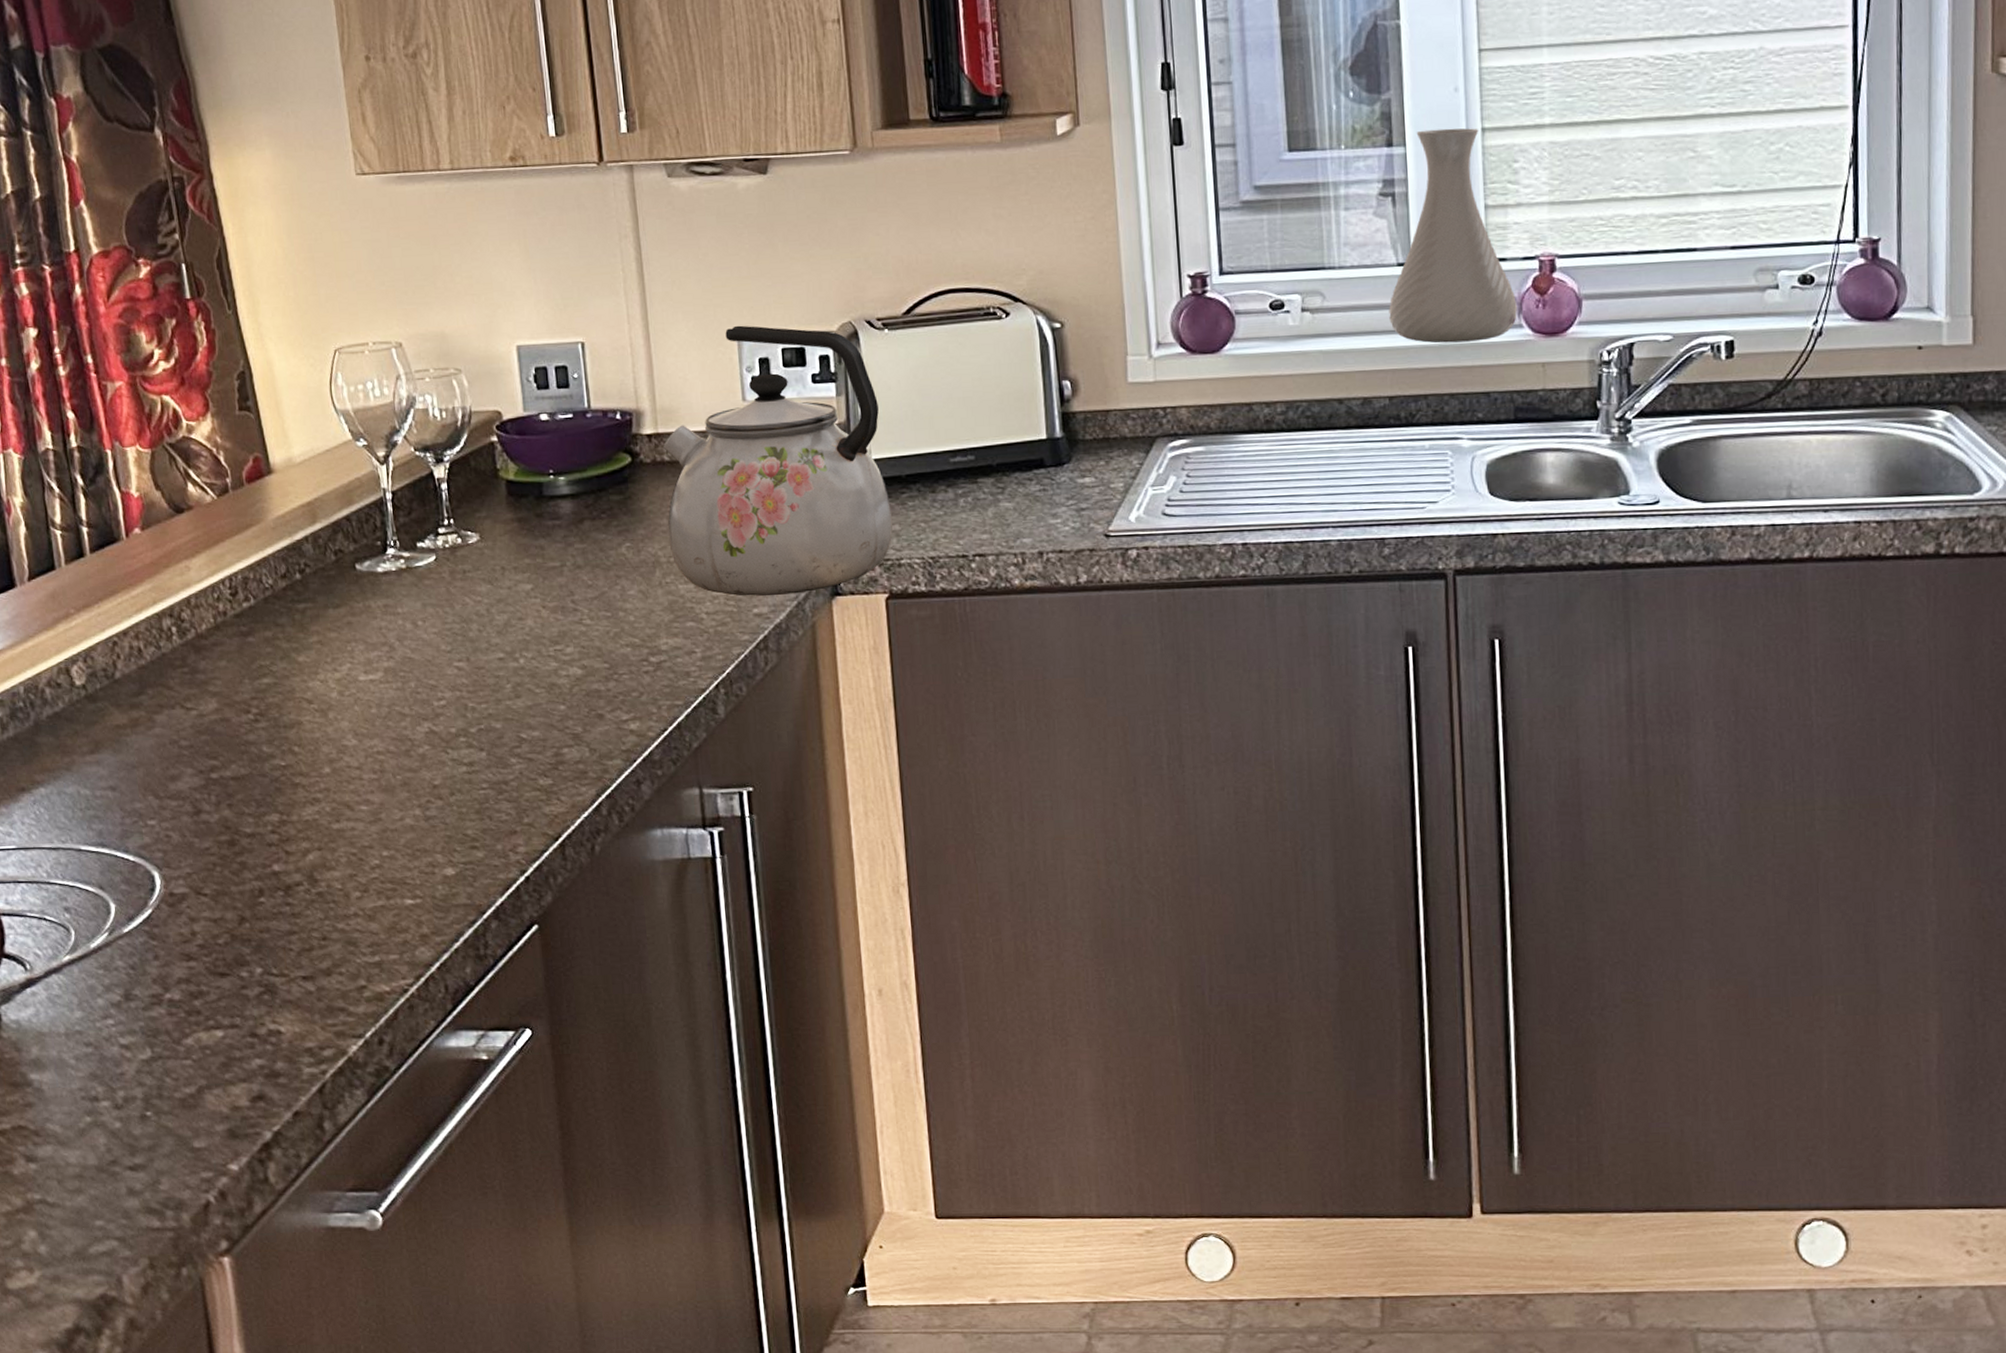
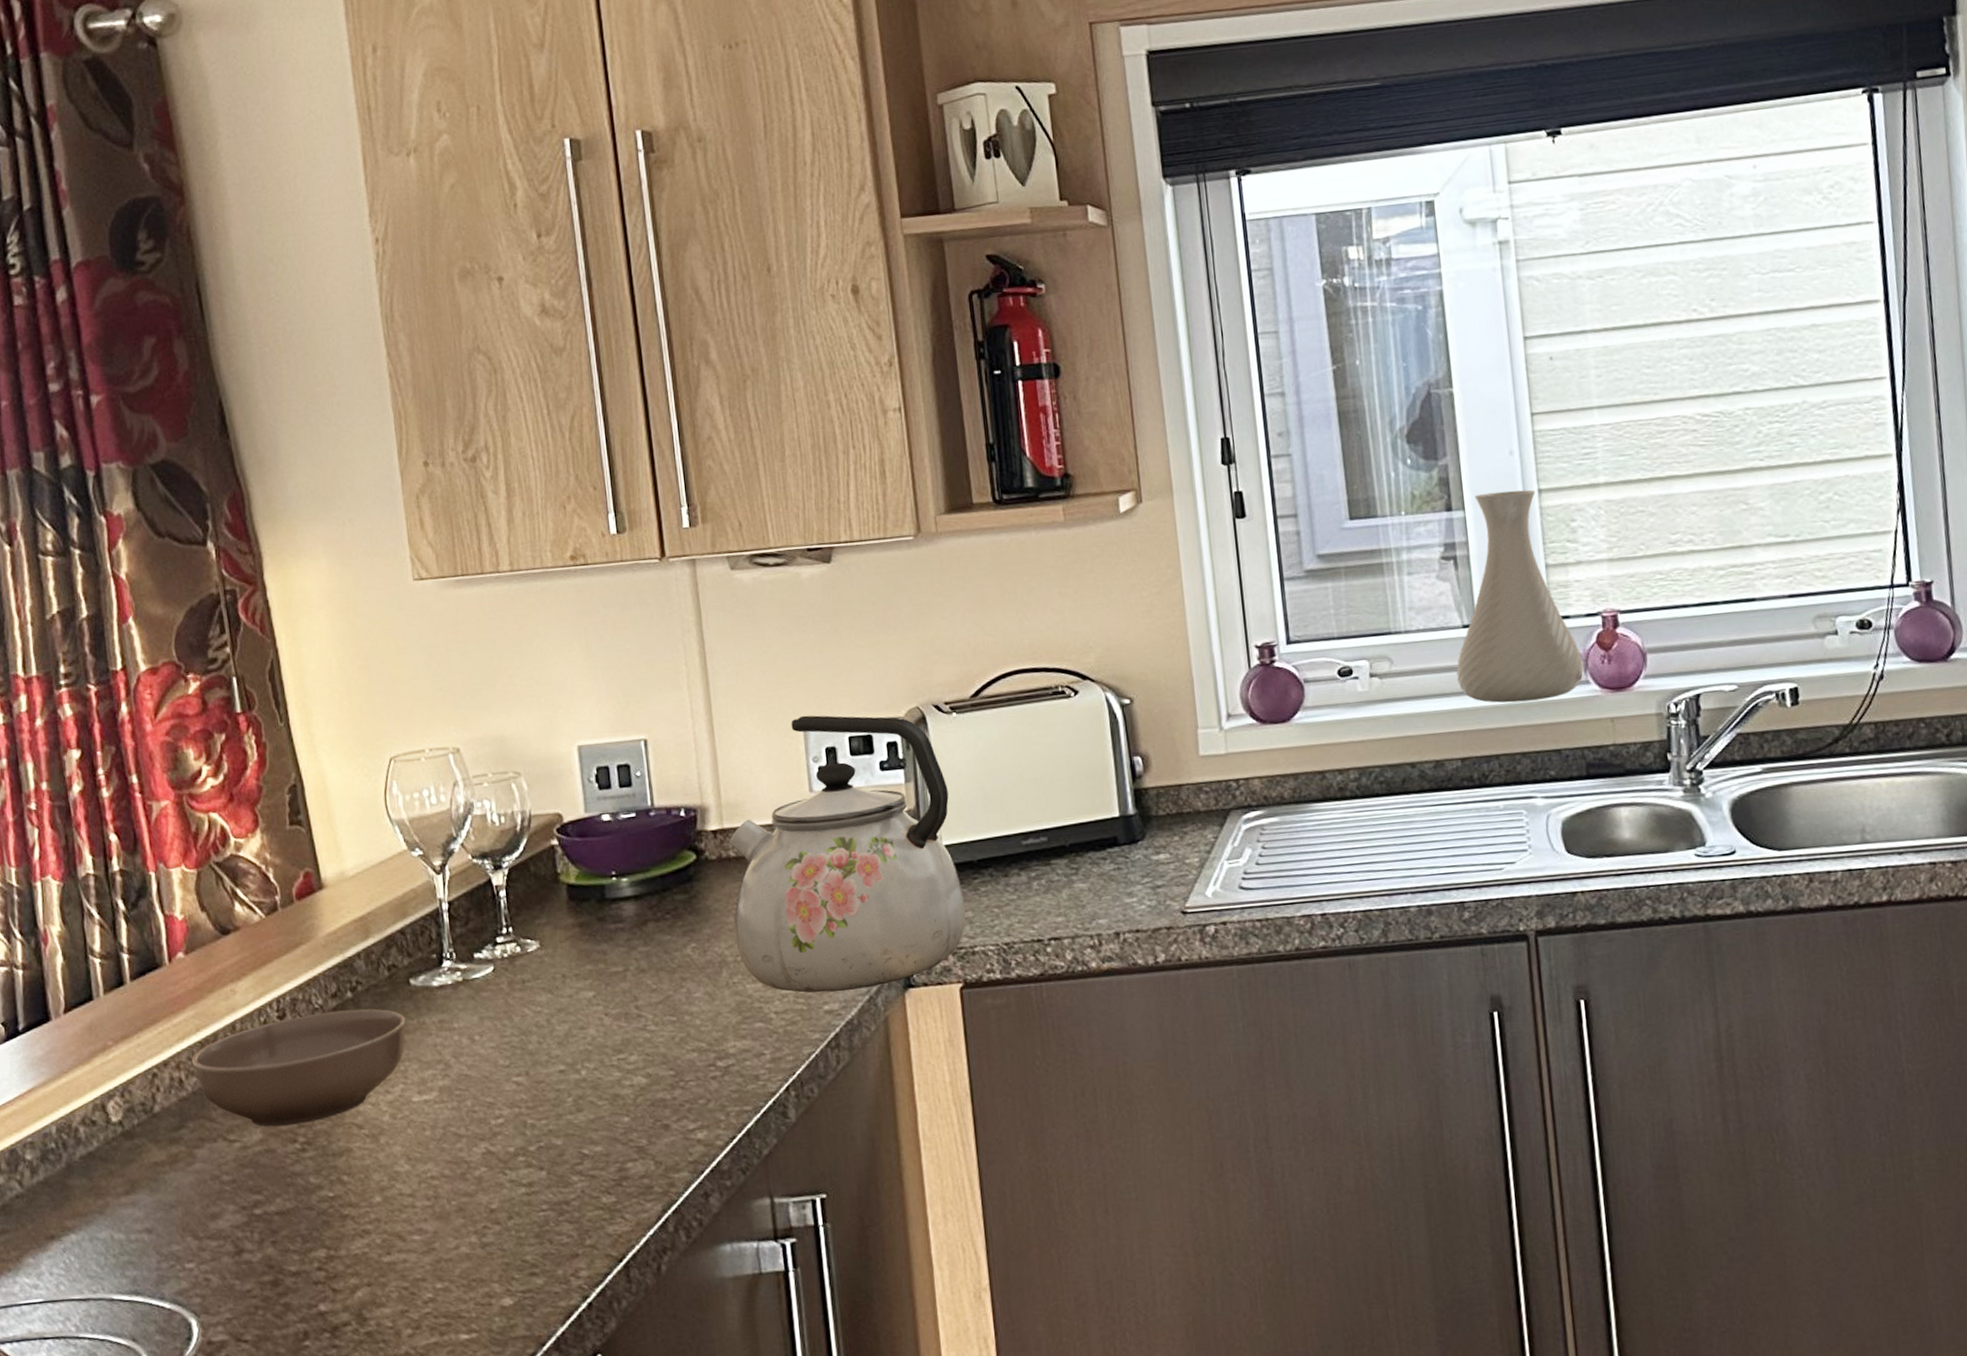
bowl: none [149,590,353,698] -> present [191,1008,407,1127]

